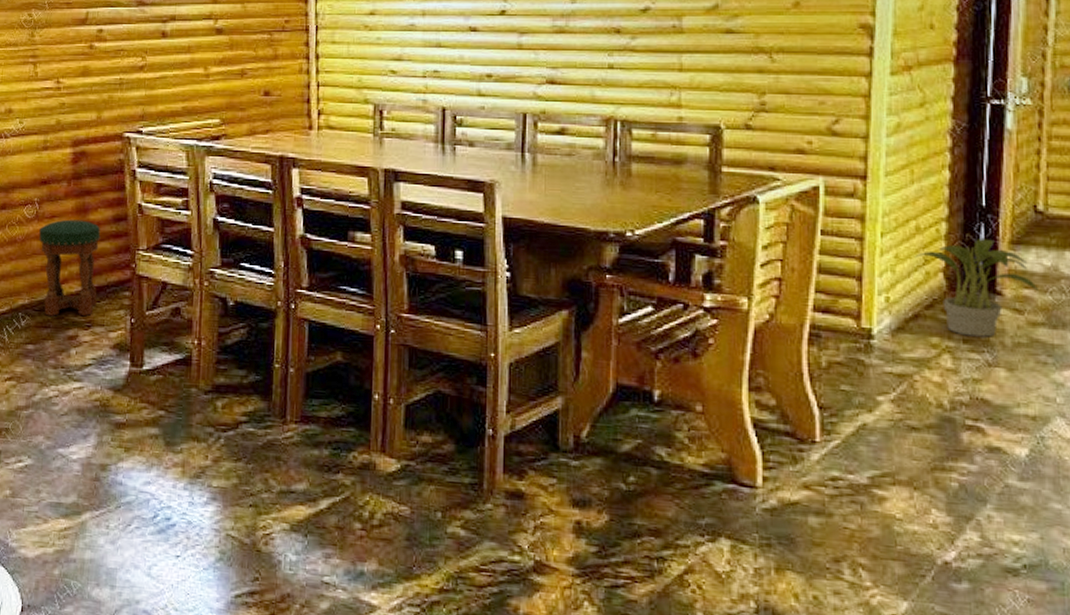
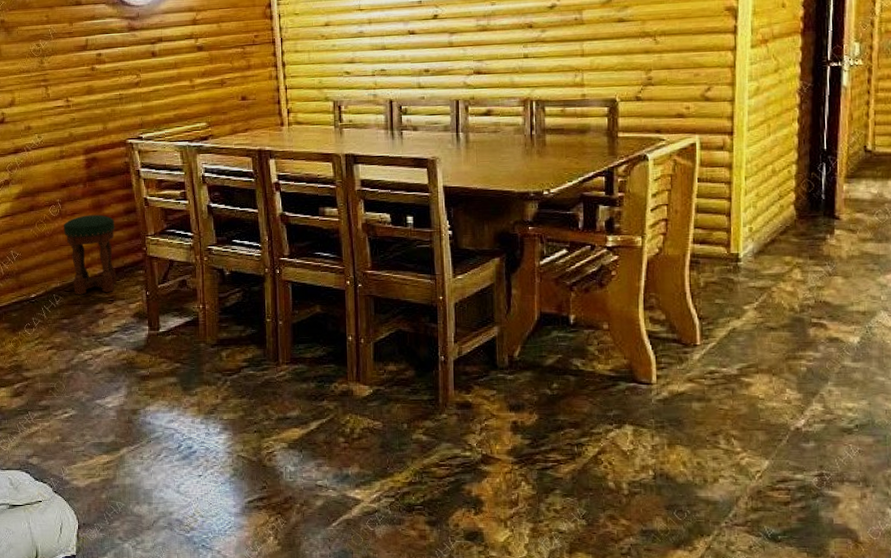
potted plant: present [914,239,1038,337] -> none [771,175,867,254]

